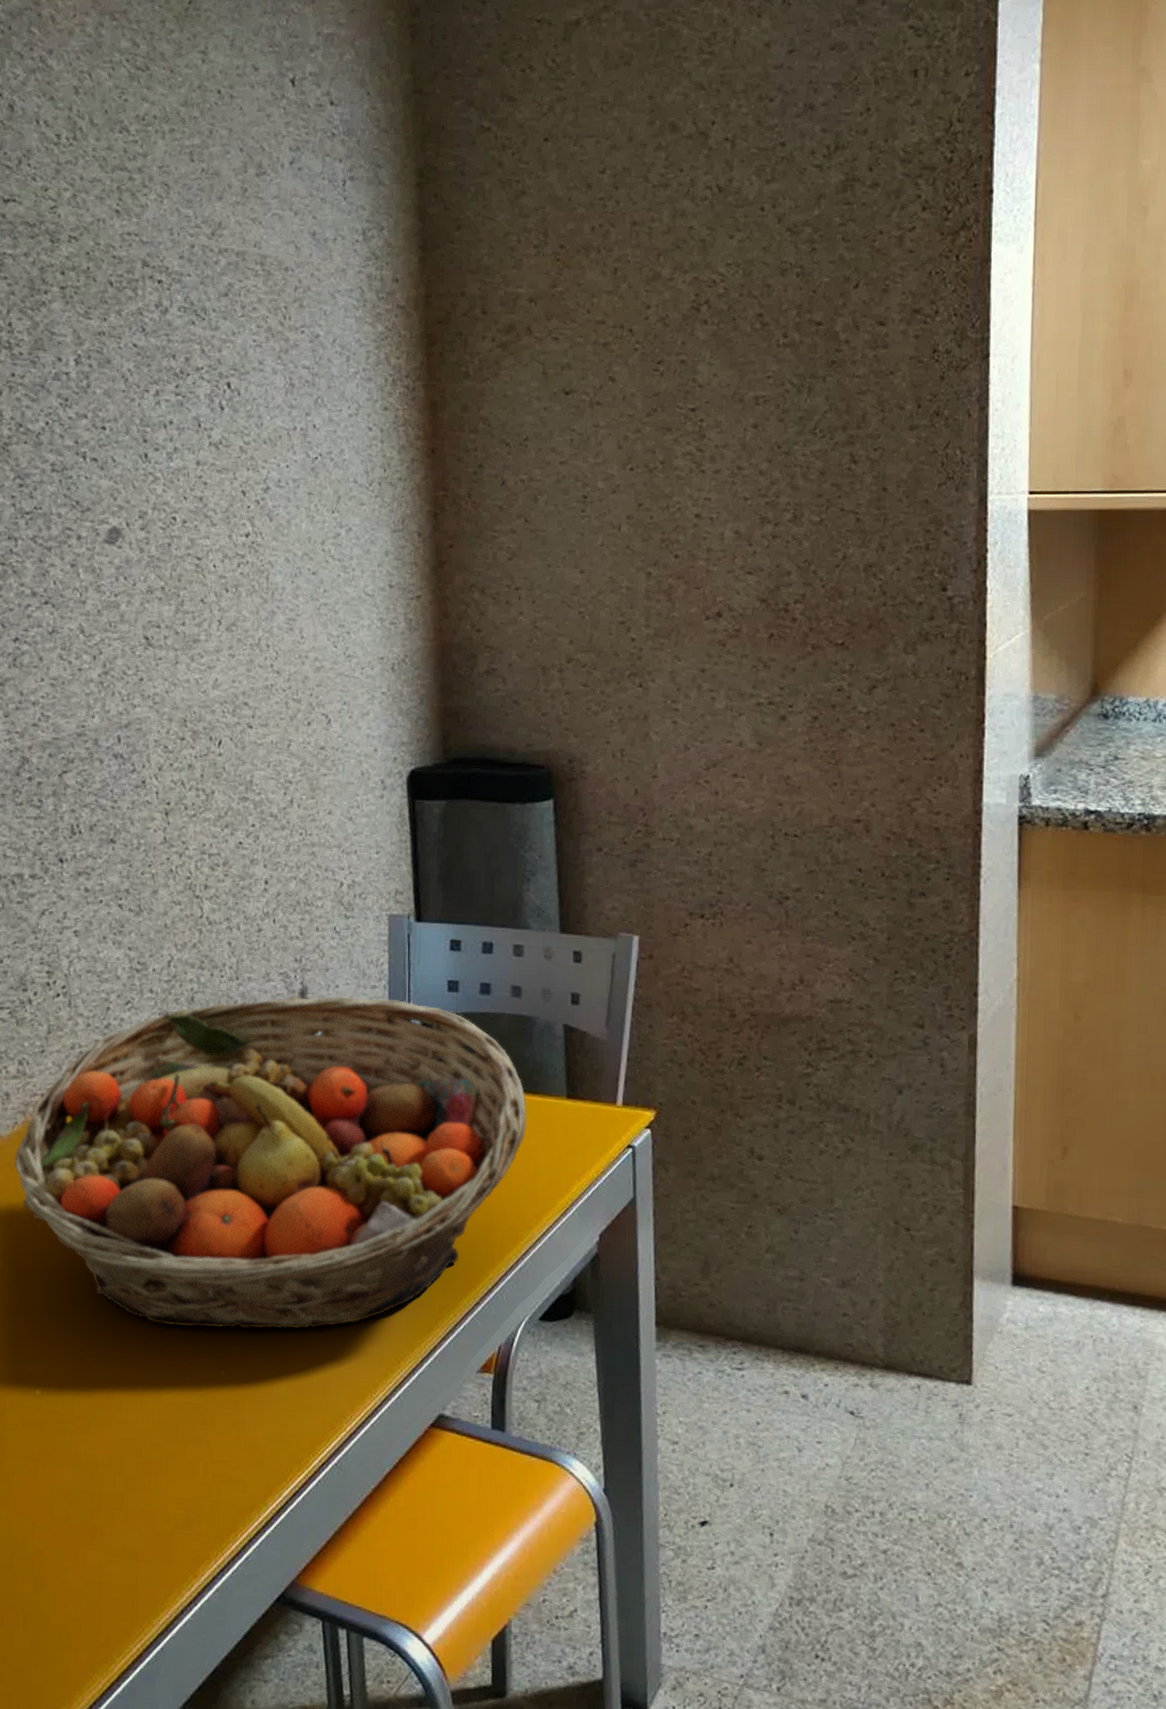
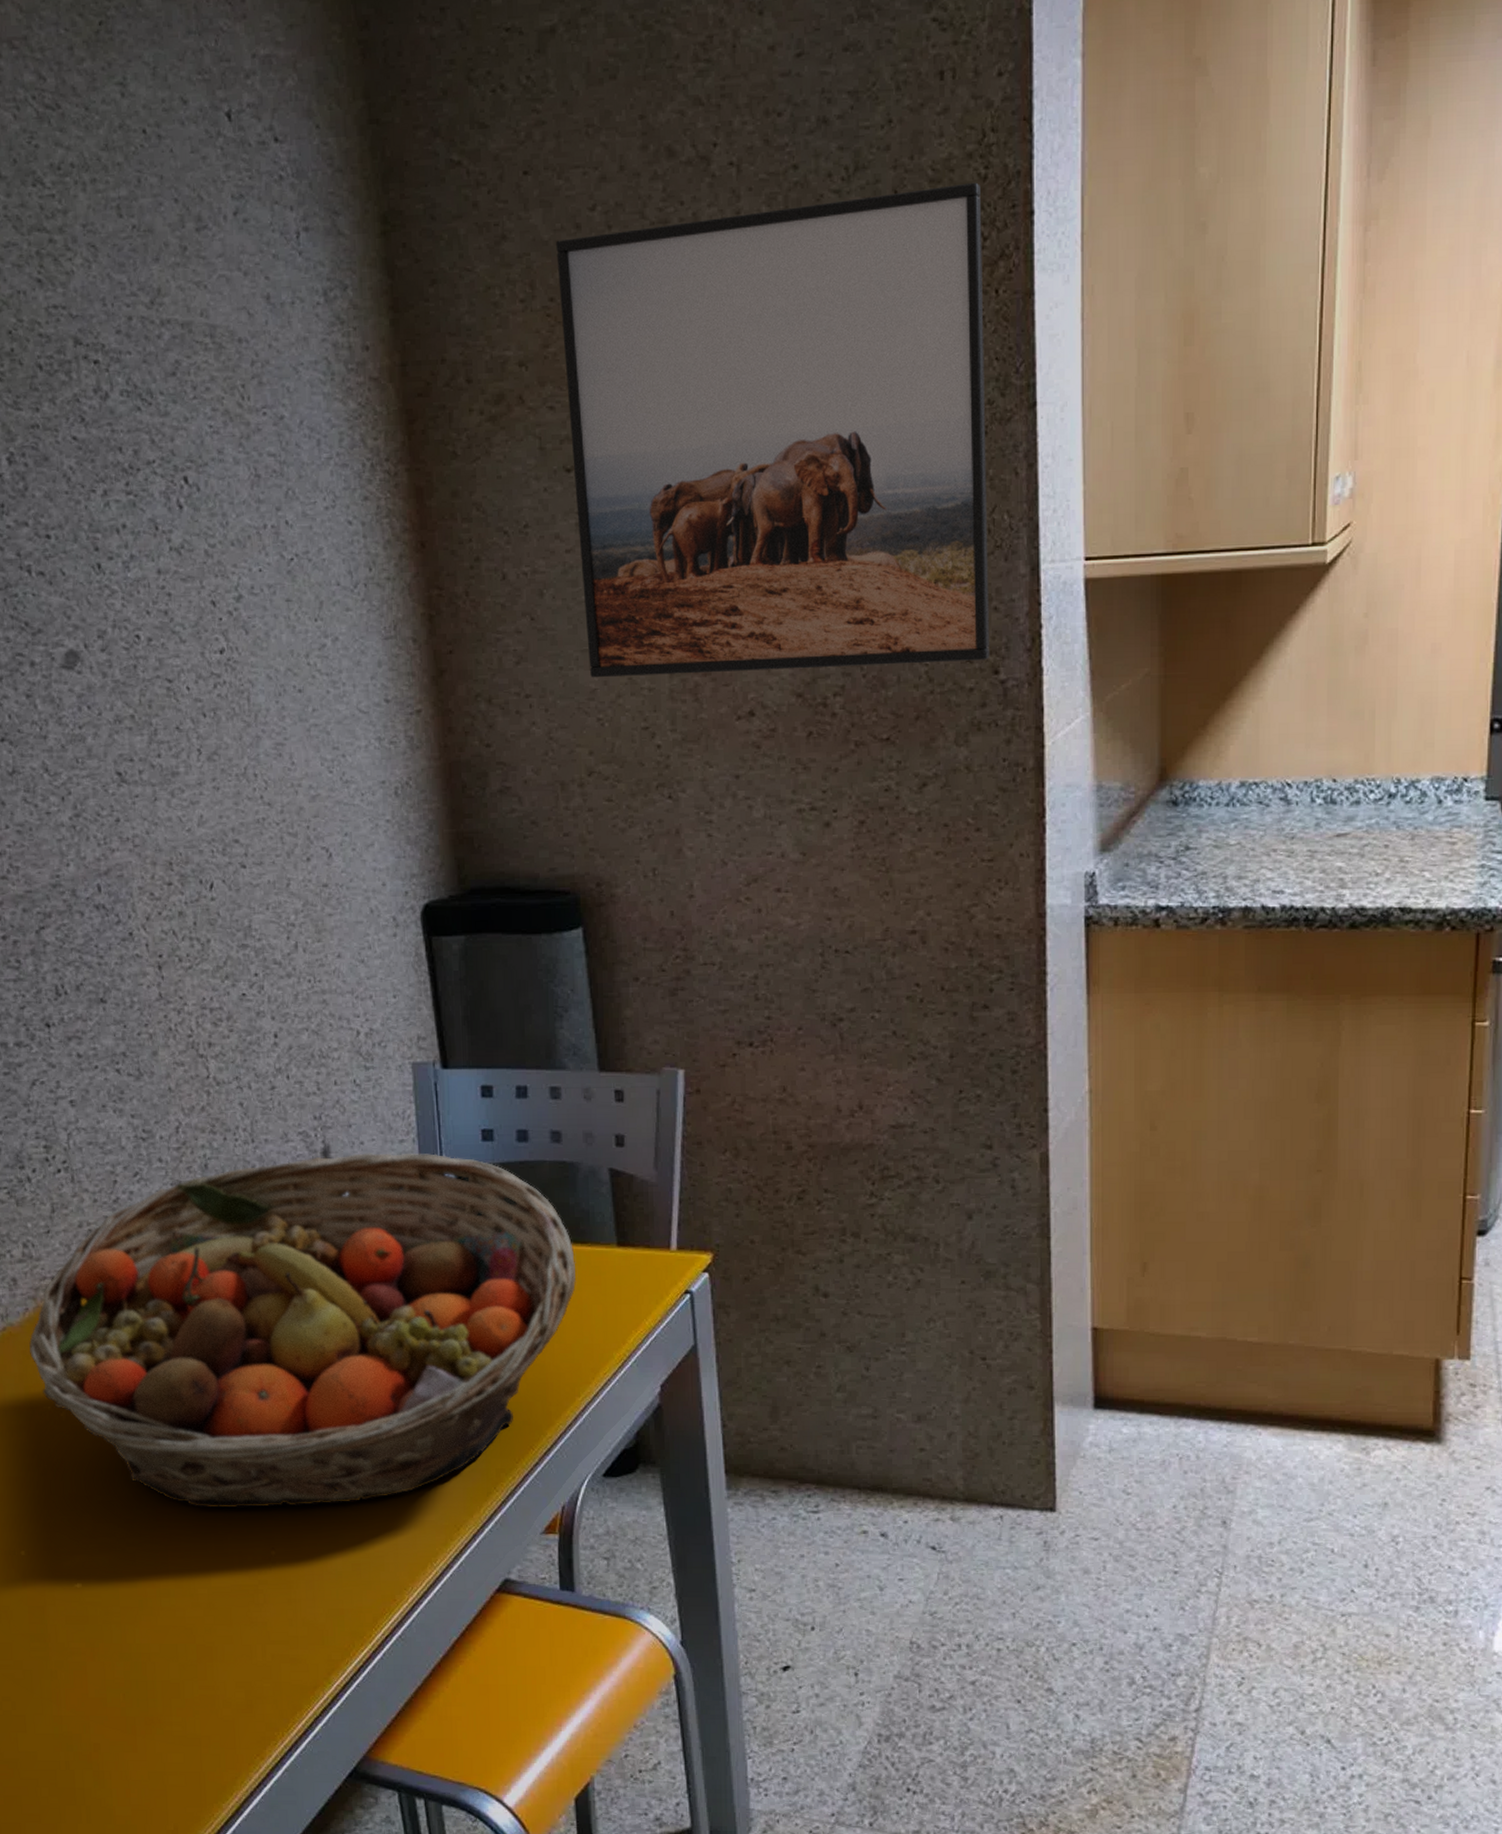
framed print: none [568,164,947,578] -> present [556,182,990,678]

